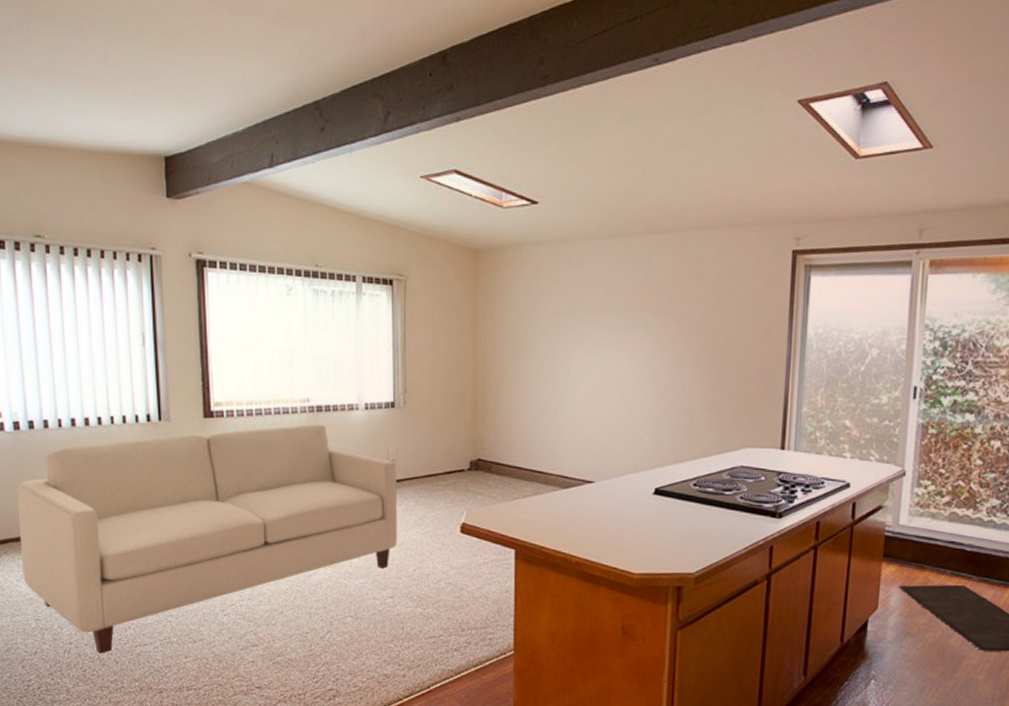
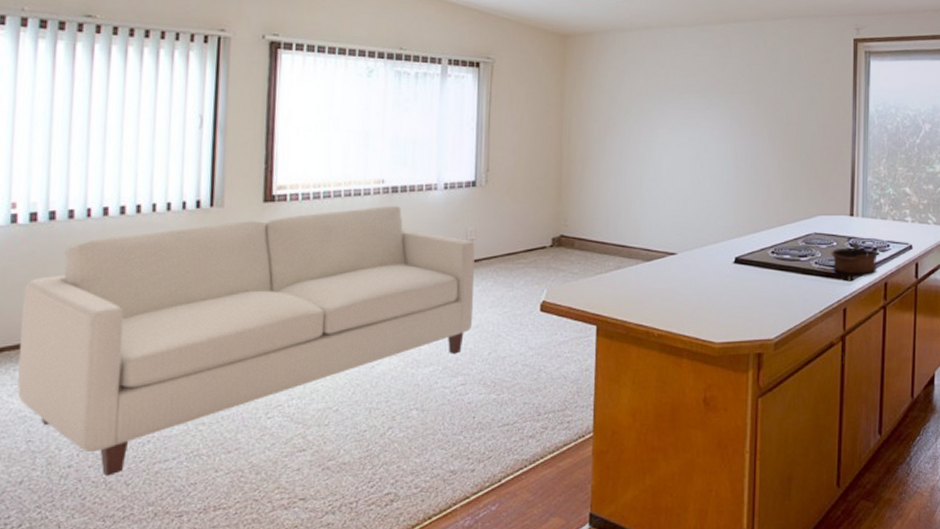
cooking pot: none [758,477,810,515] -> present [831,242,878,278]

